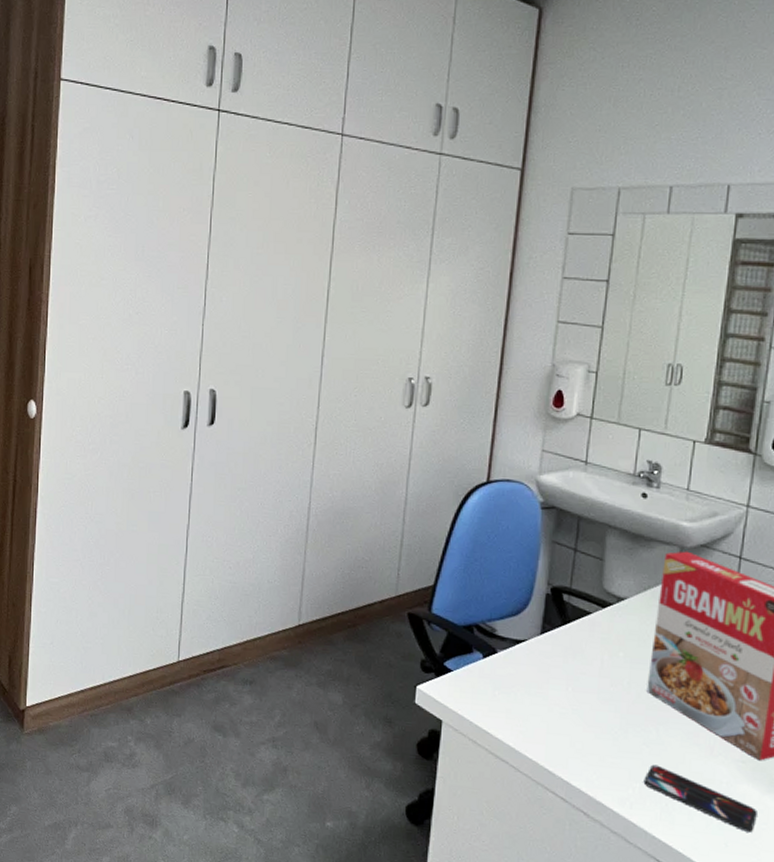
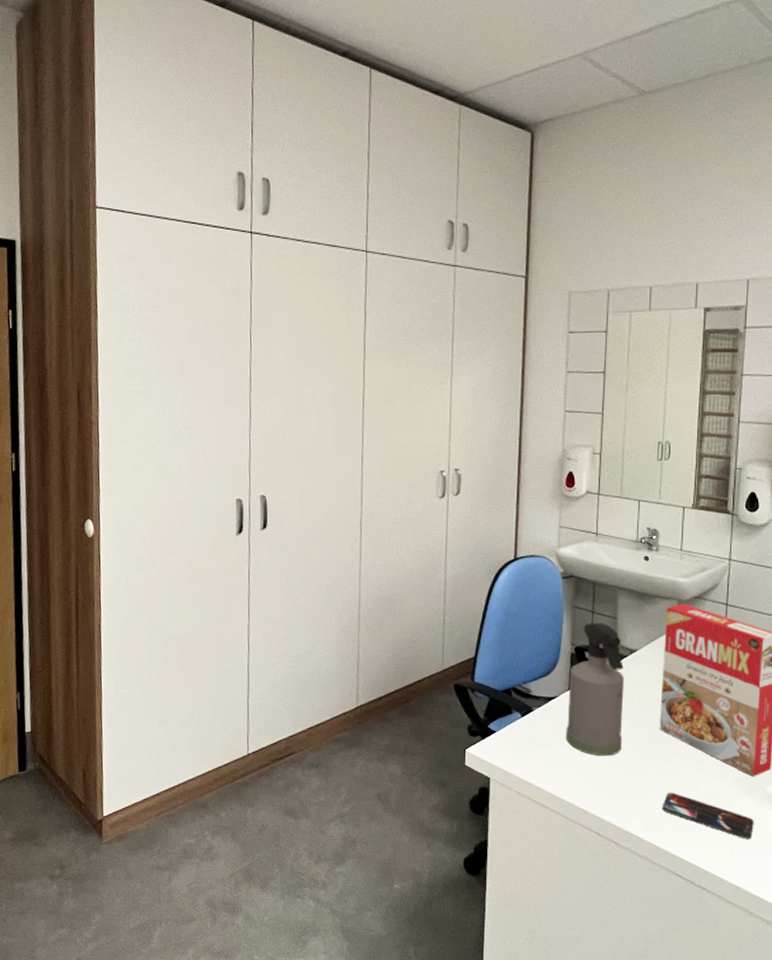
spray bottle: none [534,561,608,714] -> present [566,622,624,756]

